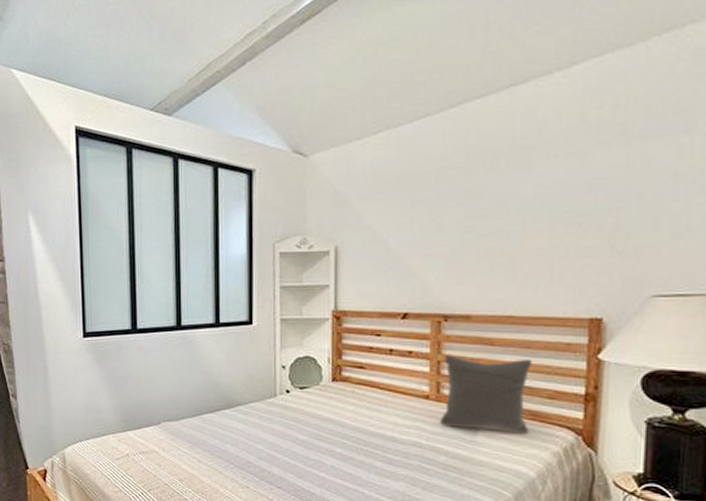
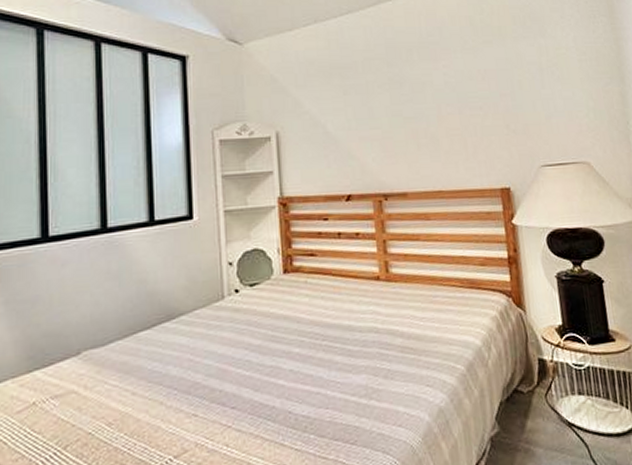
pillow: present [440,354,533,434] -> none [389,229,470,305]

